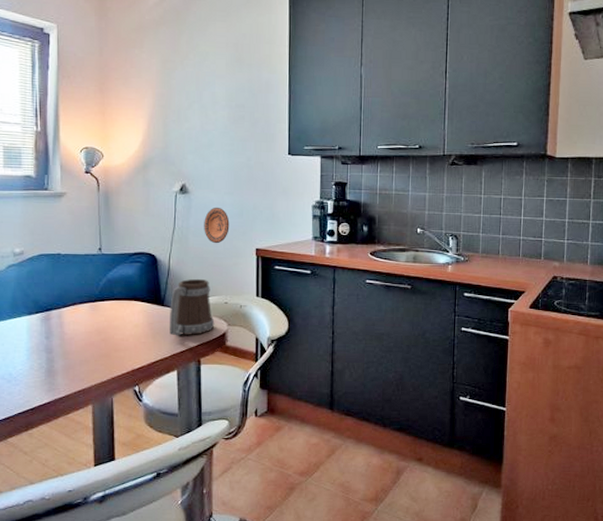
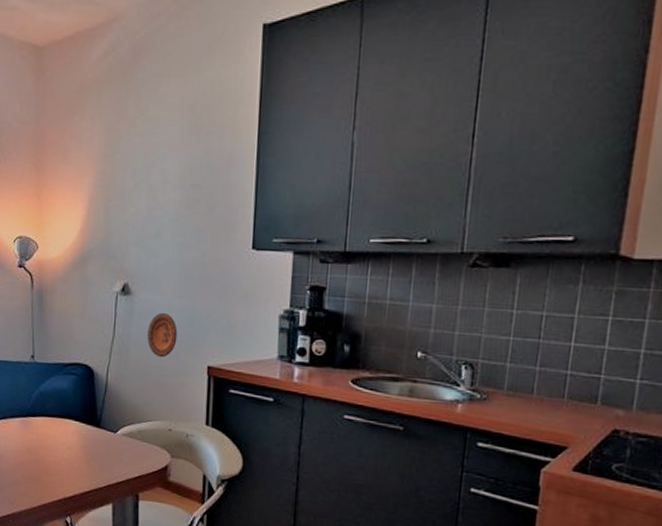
mug: present [170,278,215,336] -> none [105,398,156,465]

